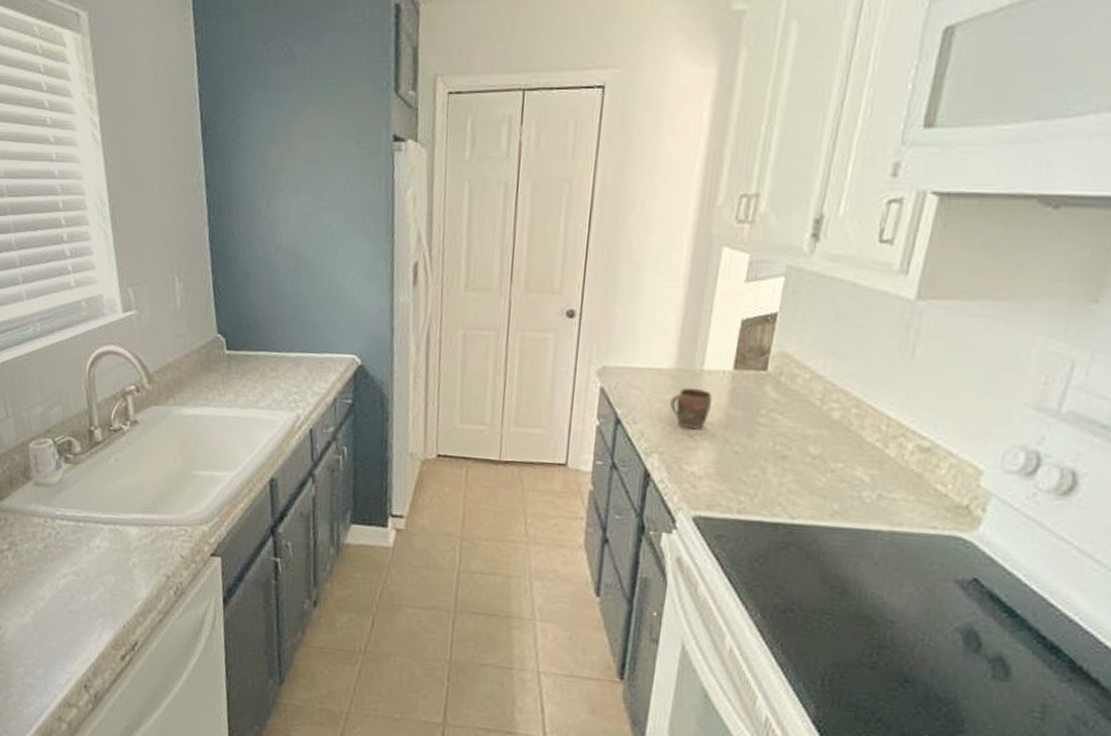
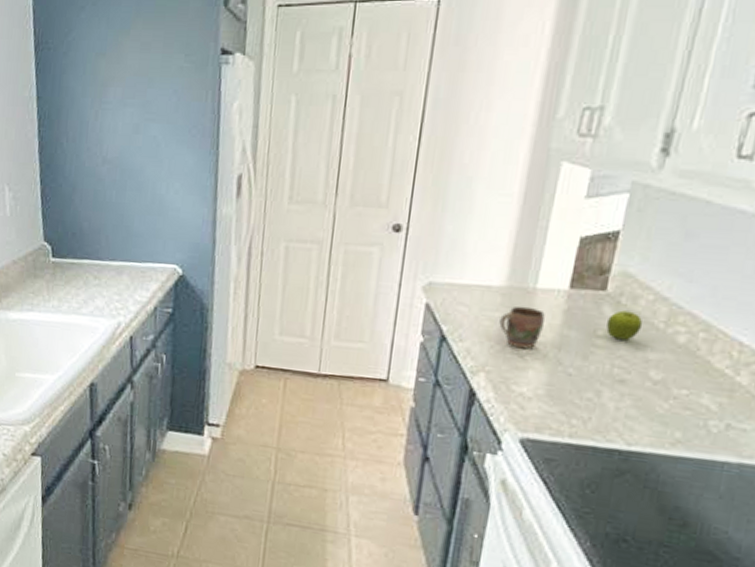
fruit: none [768,389,801,418] -> present [606,310,643,341]

